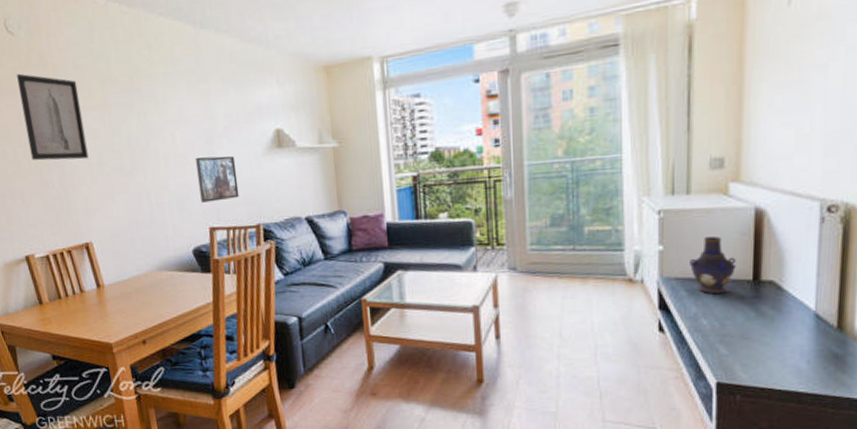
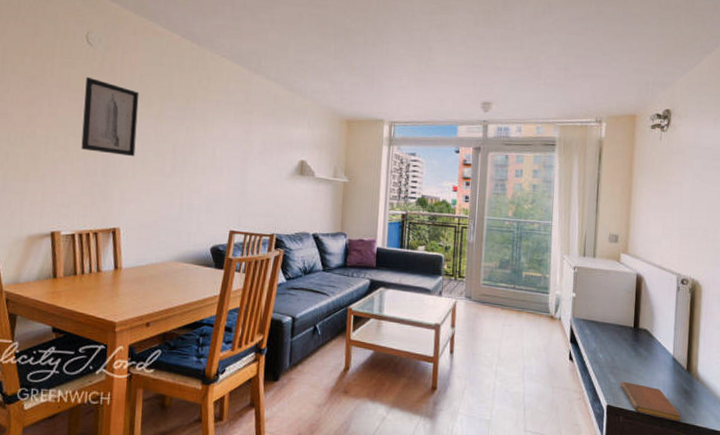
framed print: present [194,156,240,203] -> none [227,171,263,210]
vase: present [690,236,736,295] -> none [593,291,623,336]
notebook: none [734,351,829,396] -> present [620,381,681,422]

